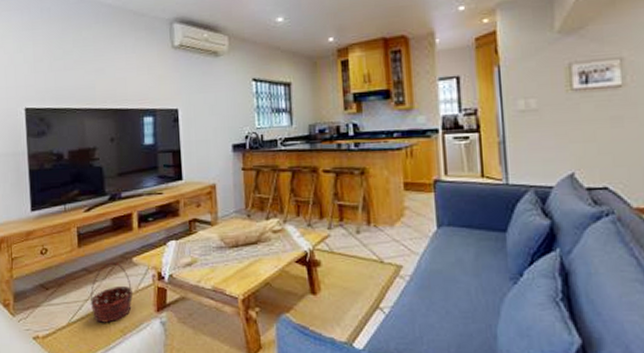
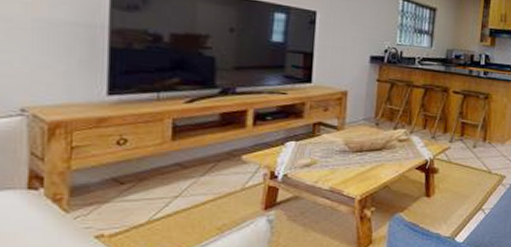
basket: present [90,262,134,323] -> none [181,158,239,221]

